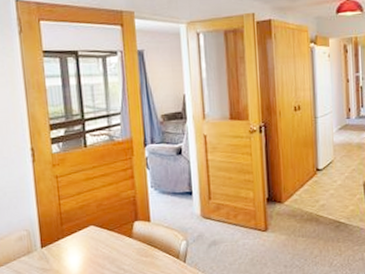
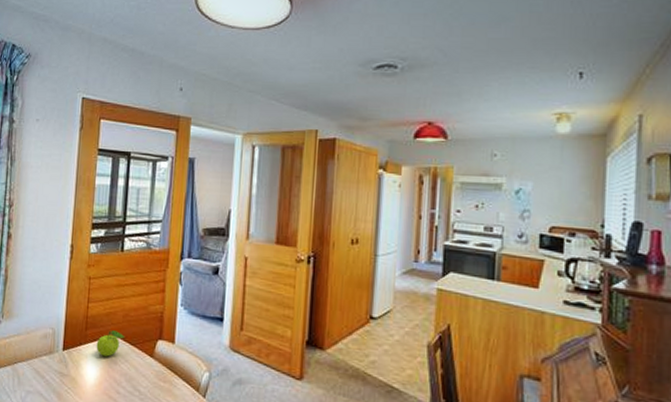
fruit: none [74,220,102,246] -> present [96,330,125,357]

